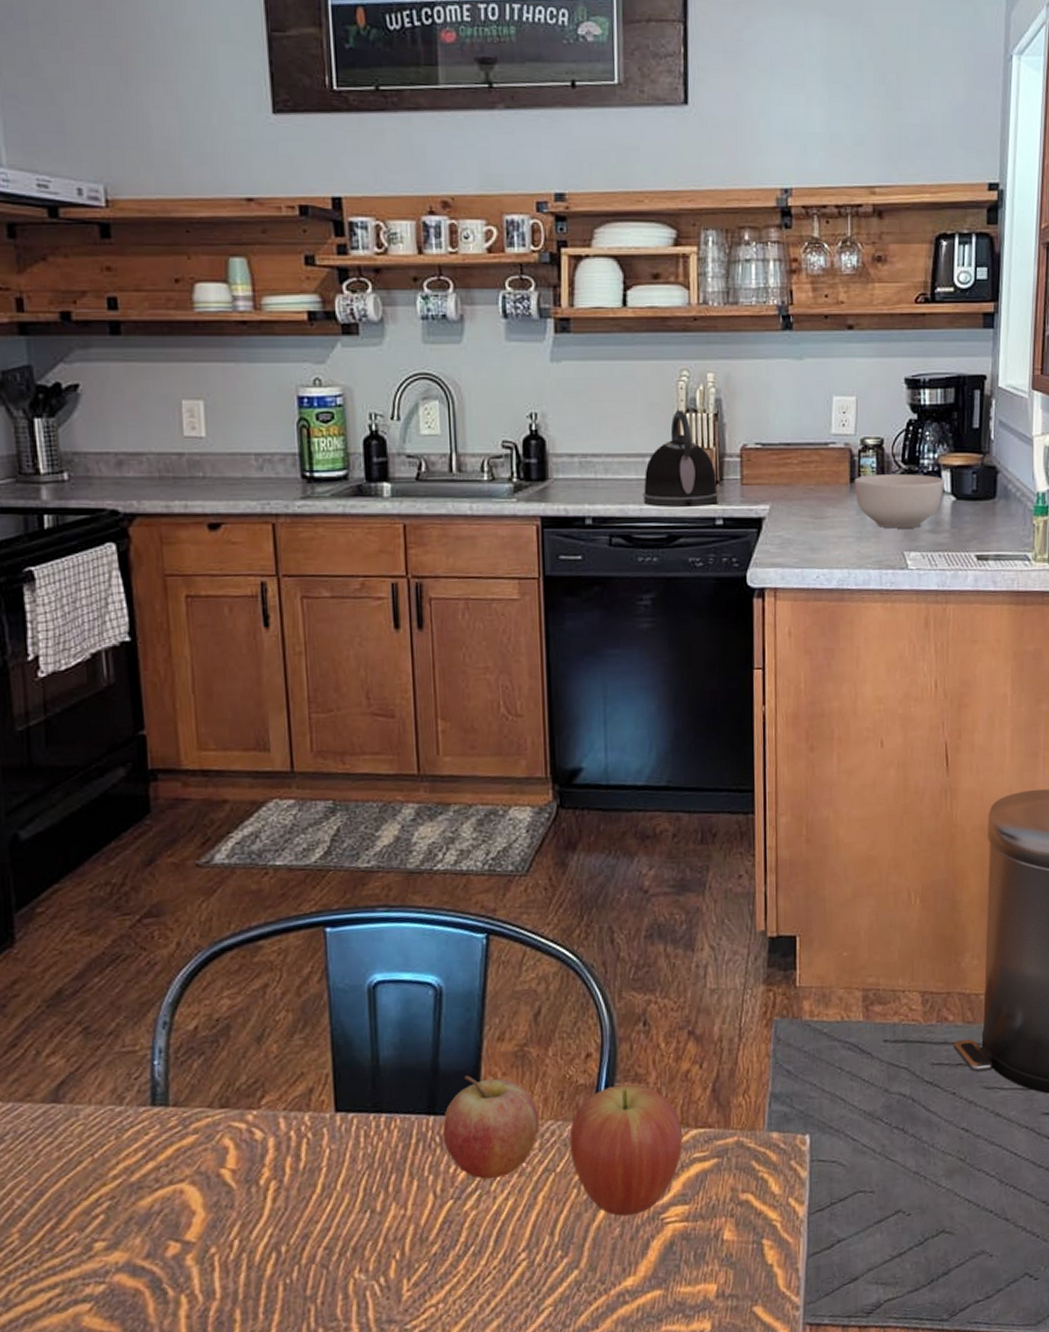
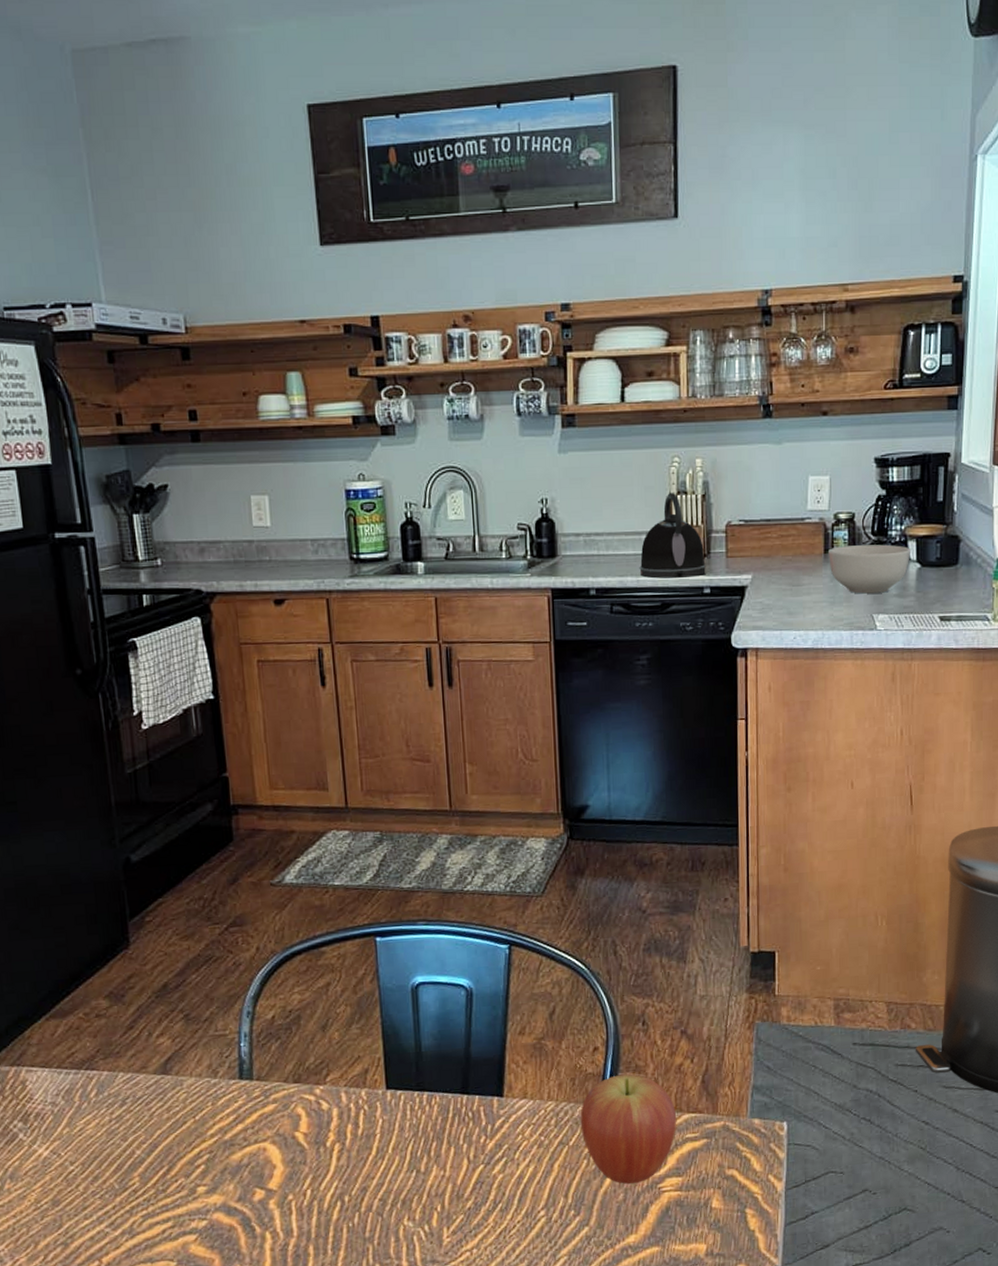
fruit: present [442,1075,540,1180] -> none [474,1062,556,1149]

